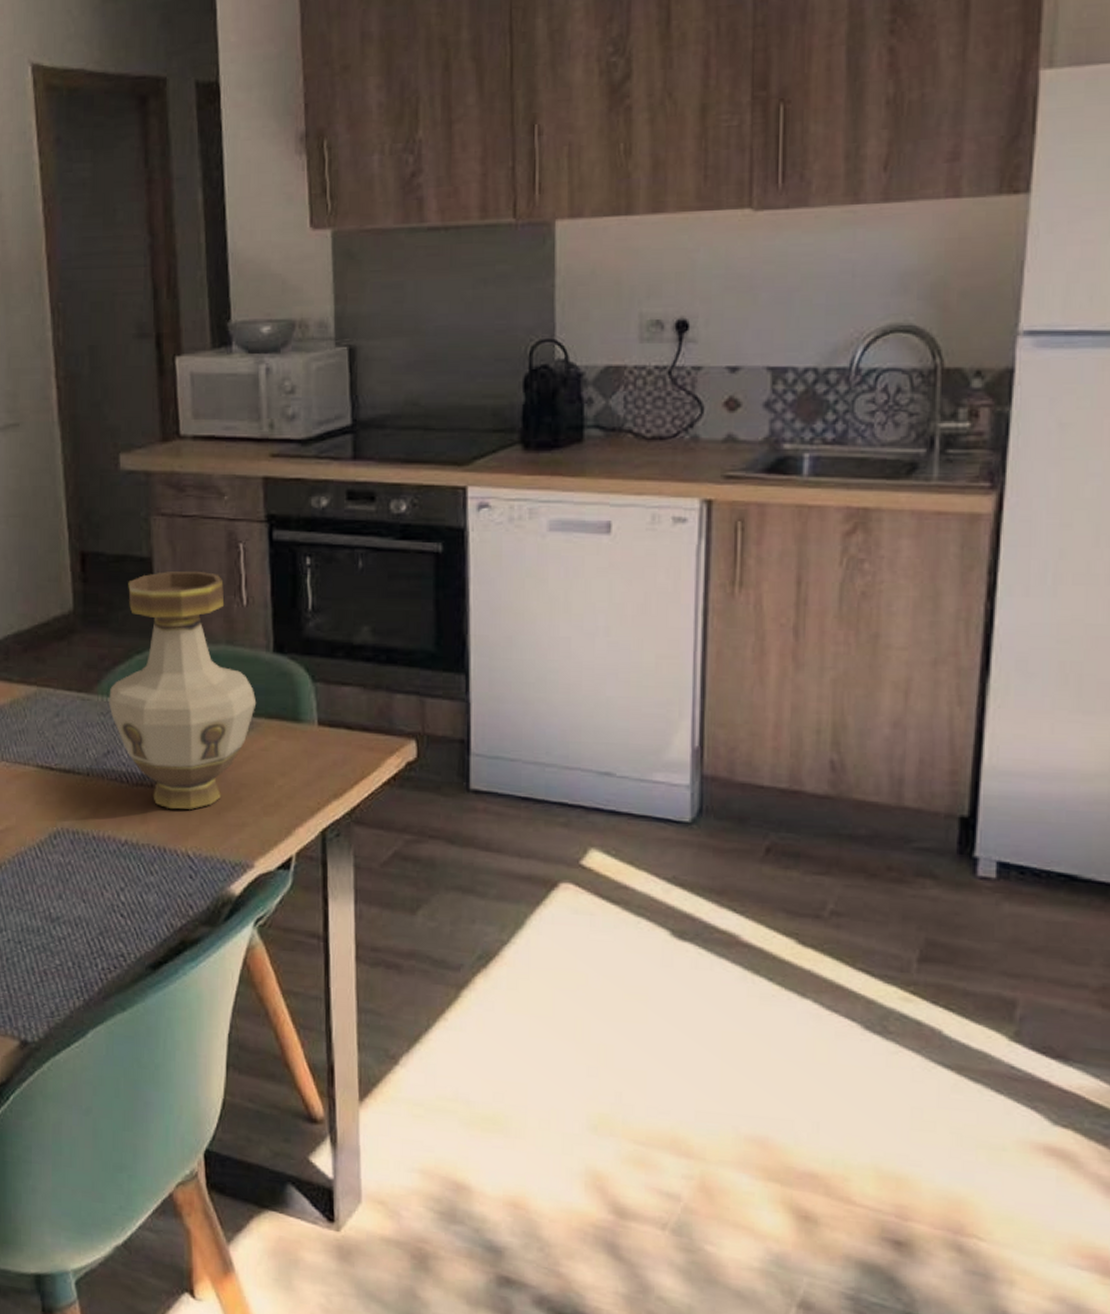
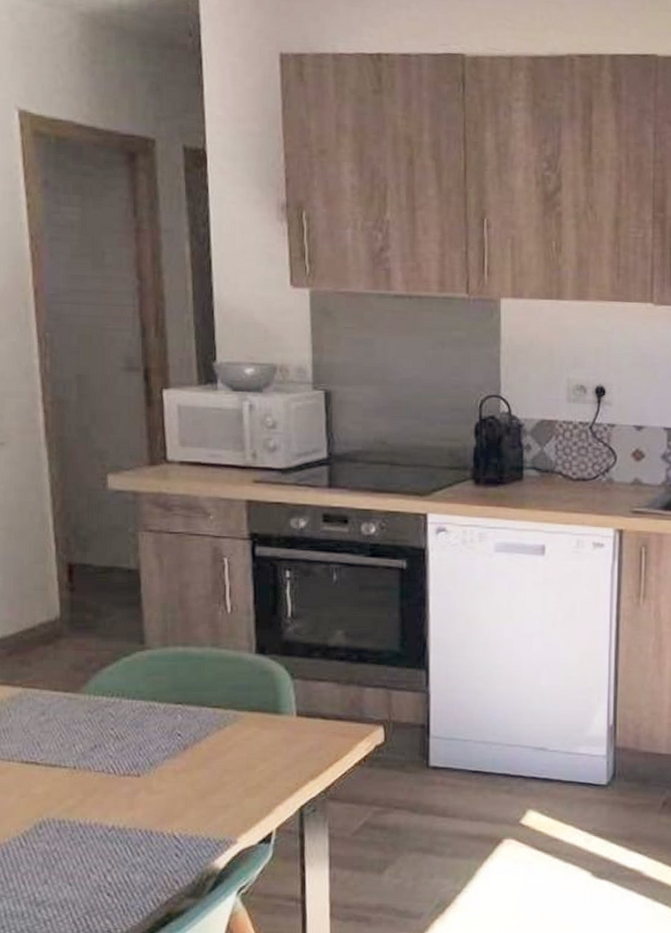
vase: present [109,571,257,810] -> none [96,581,240,796]

